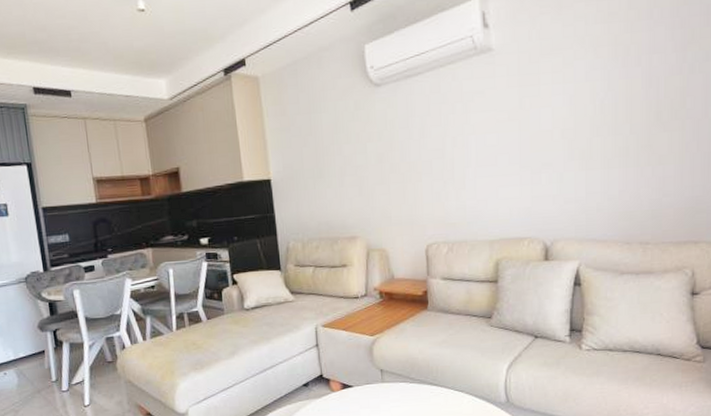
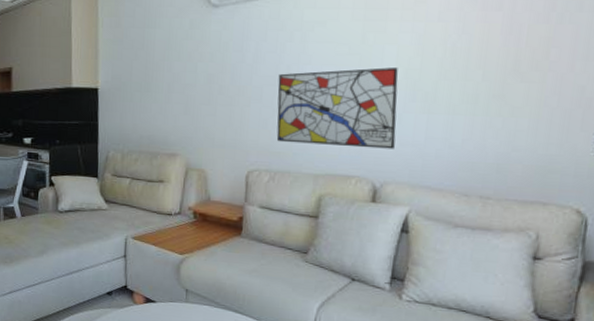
wall art: none [445,129,560,213] -> present [276,67,398,149]

